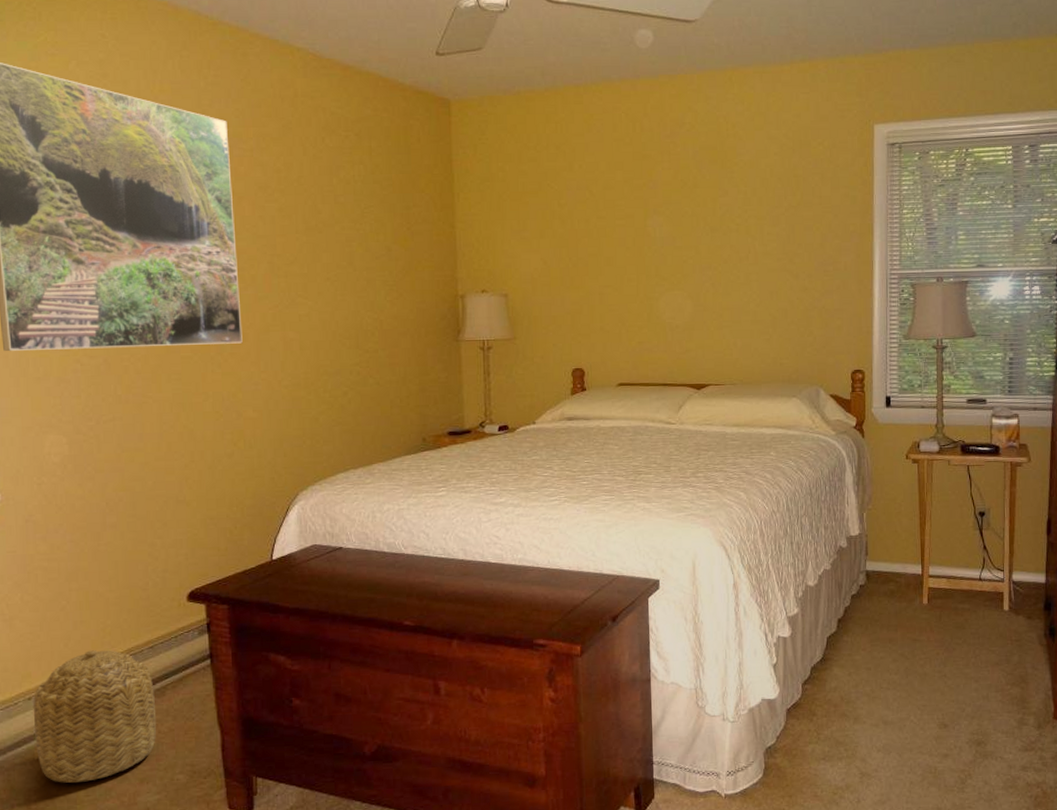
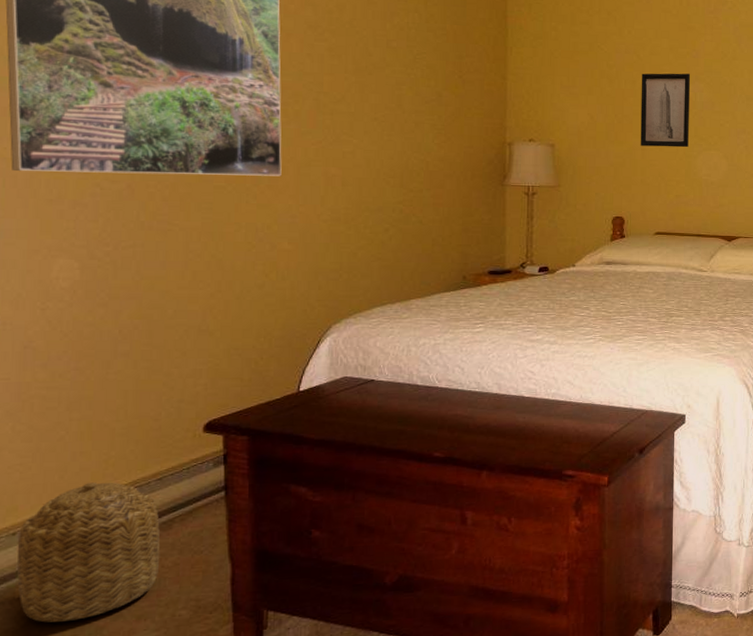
wall art: none [595,207,650,290] -> present [640,73,691,148]

